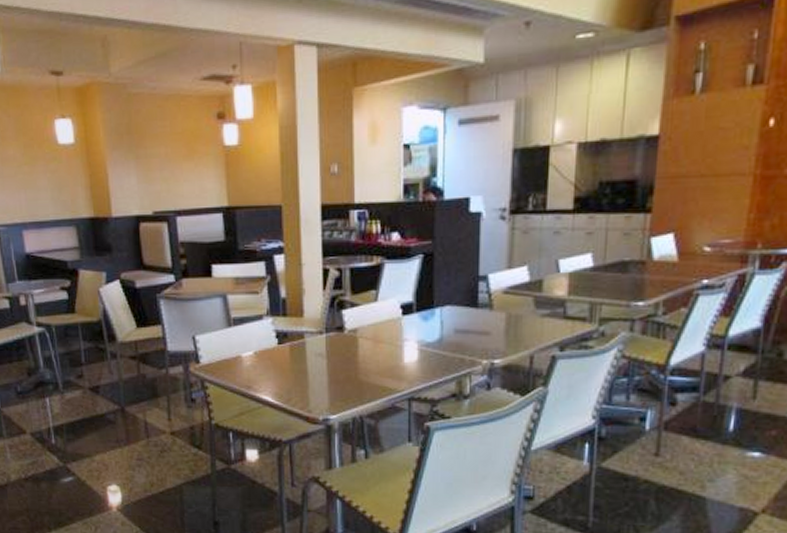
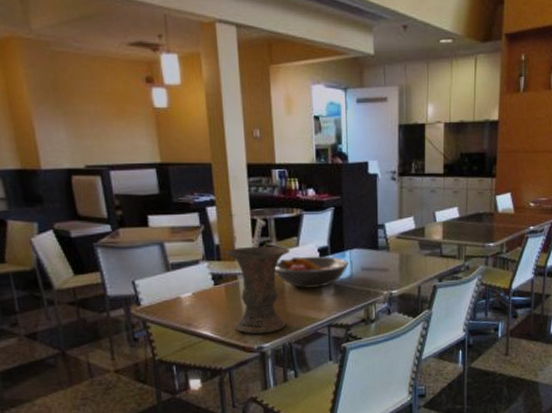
vase: none [292,300,367,404] -> present [225,246,291,334]
fruit bowl: none [347,313,438,353] -> present [274,255,349,289]

